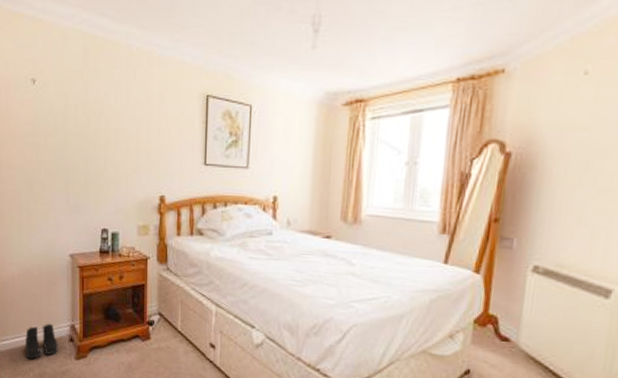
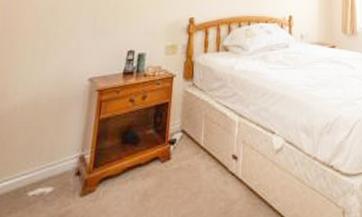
boots: present [25,323,58,360] -> none [14,157,61,206]

